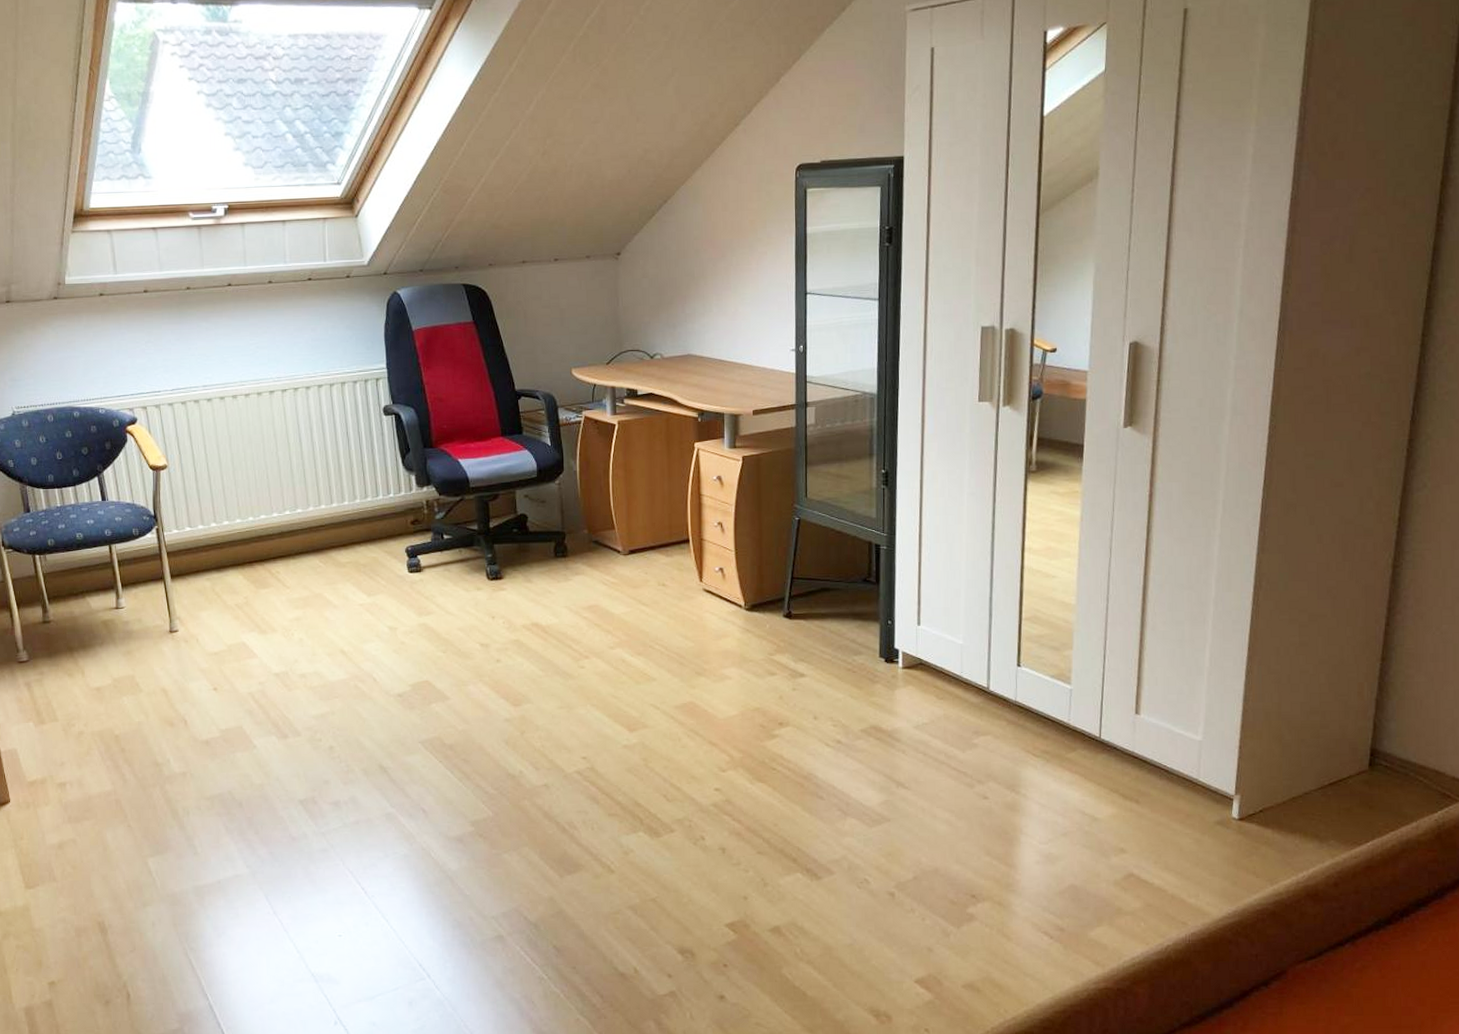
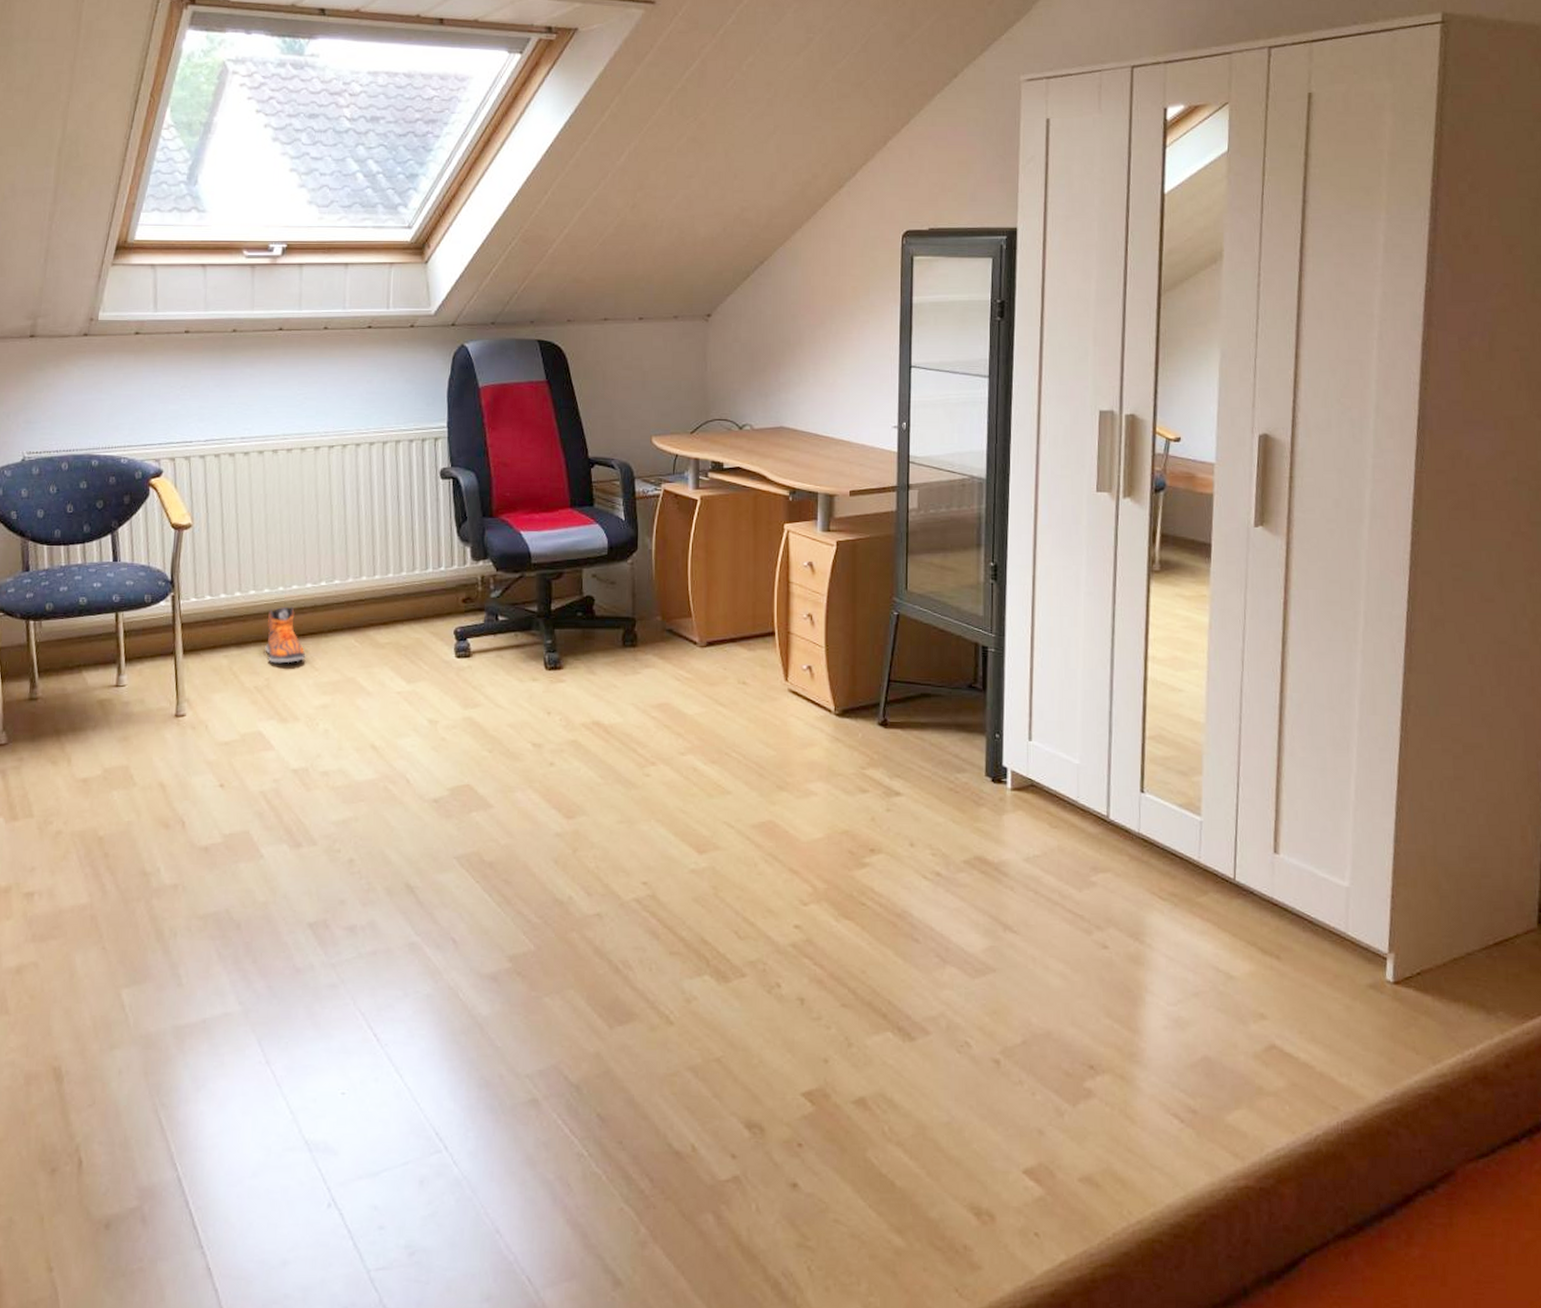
sneaker: none [241,533,278,584] -> present [265,606,306,664]

